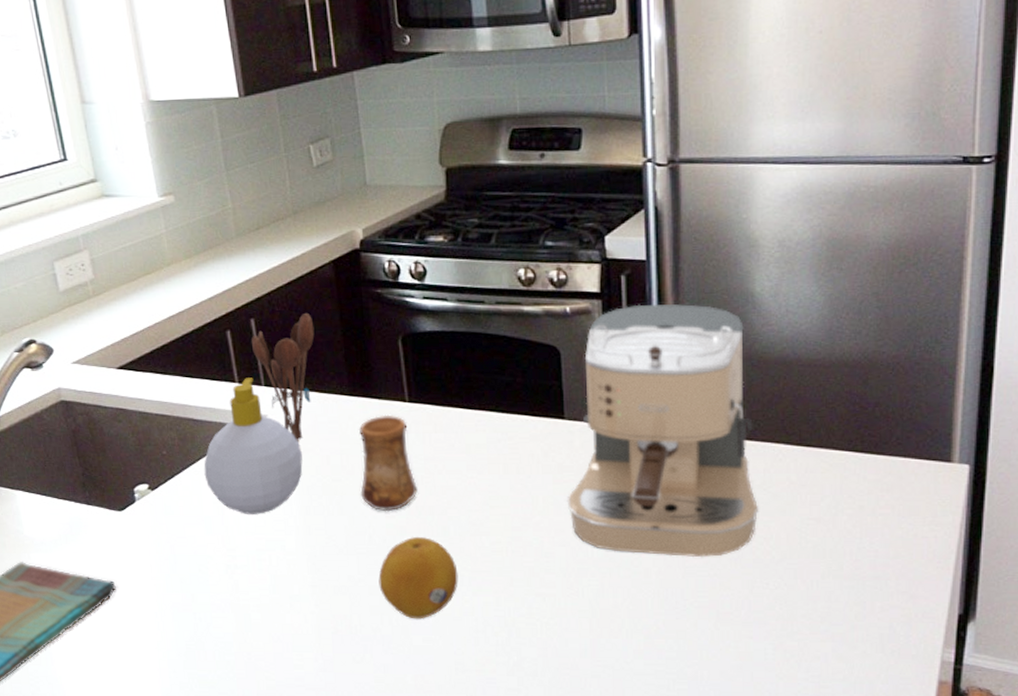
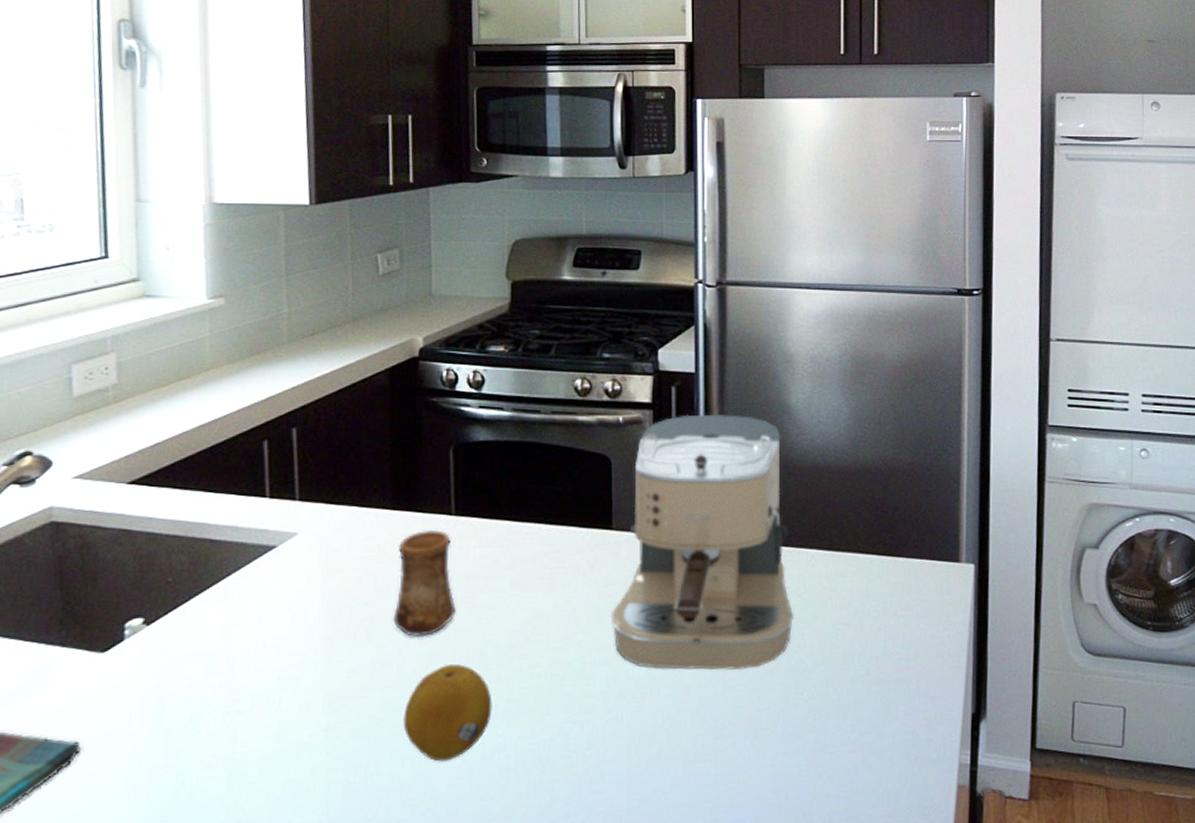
soap bottle: present [204,377,303,514] -> none [214,491,332,649]
utensil holder: present [251,312,315,442] -> none [289,421,362,563]

